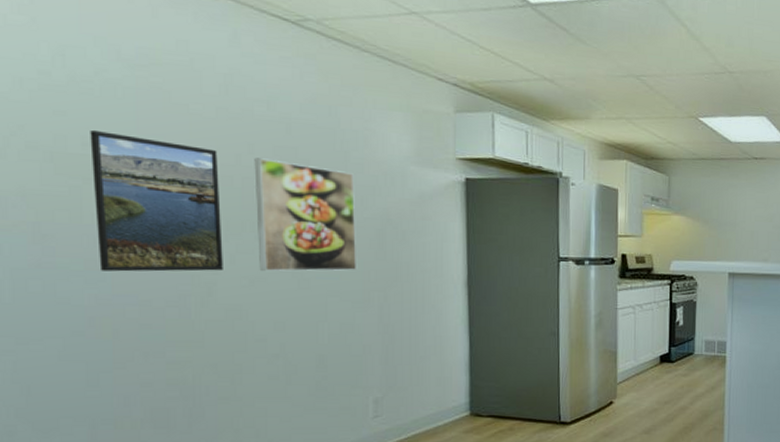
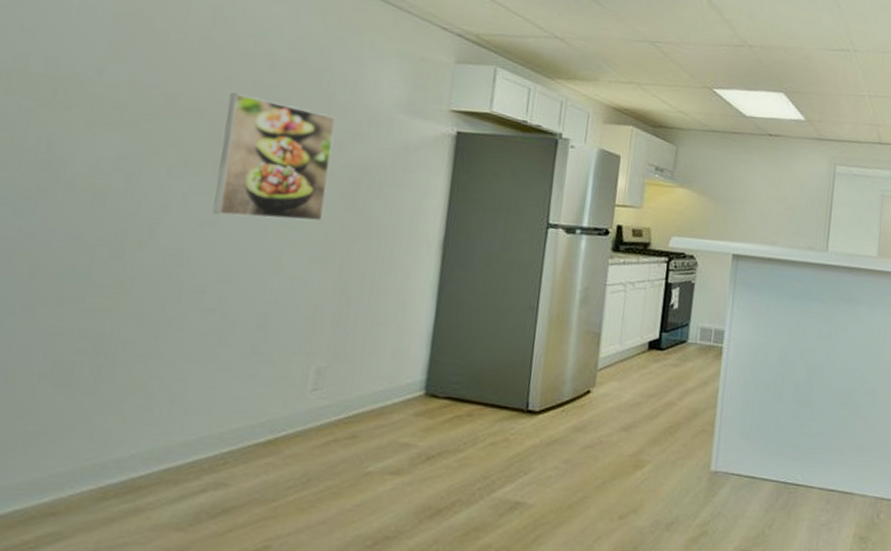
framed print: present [90,129,223,272] -> none [32,50,192,211]

